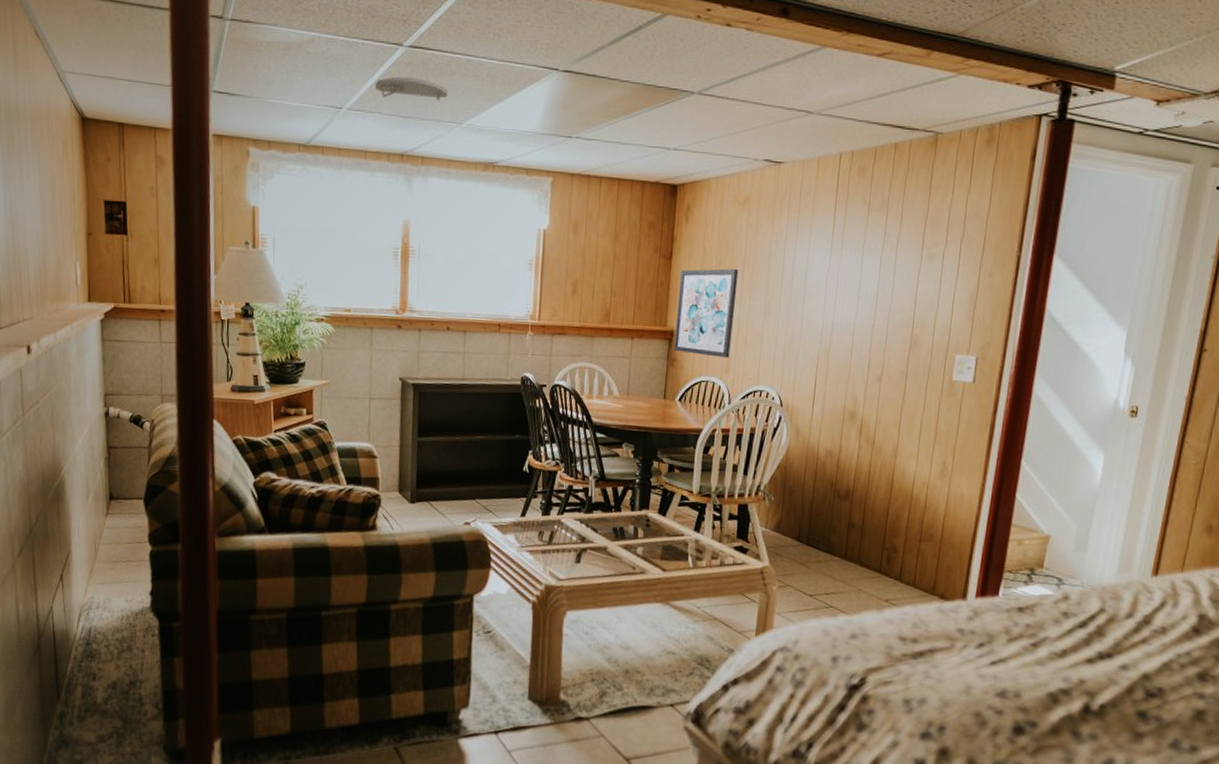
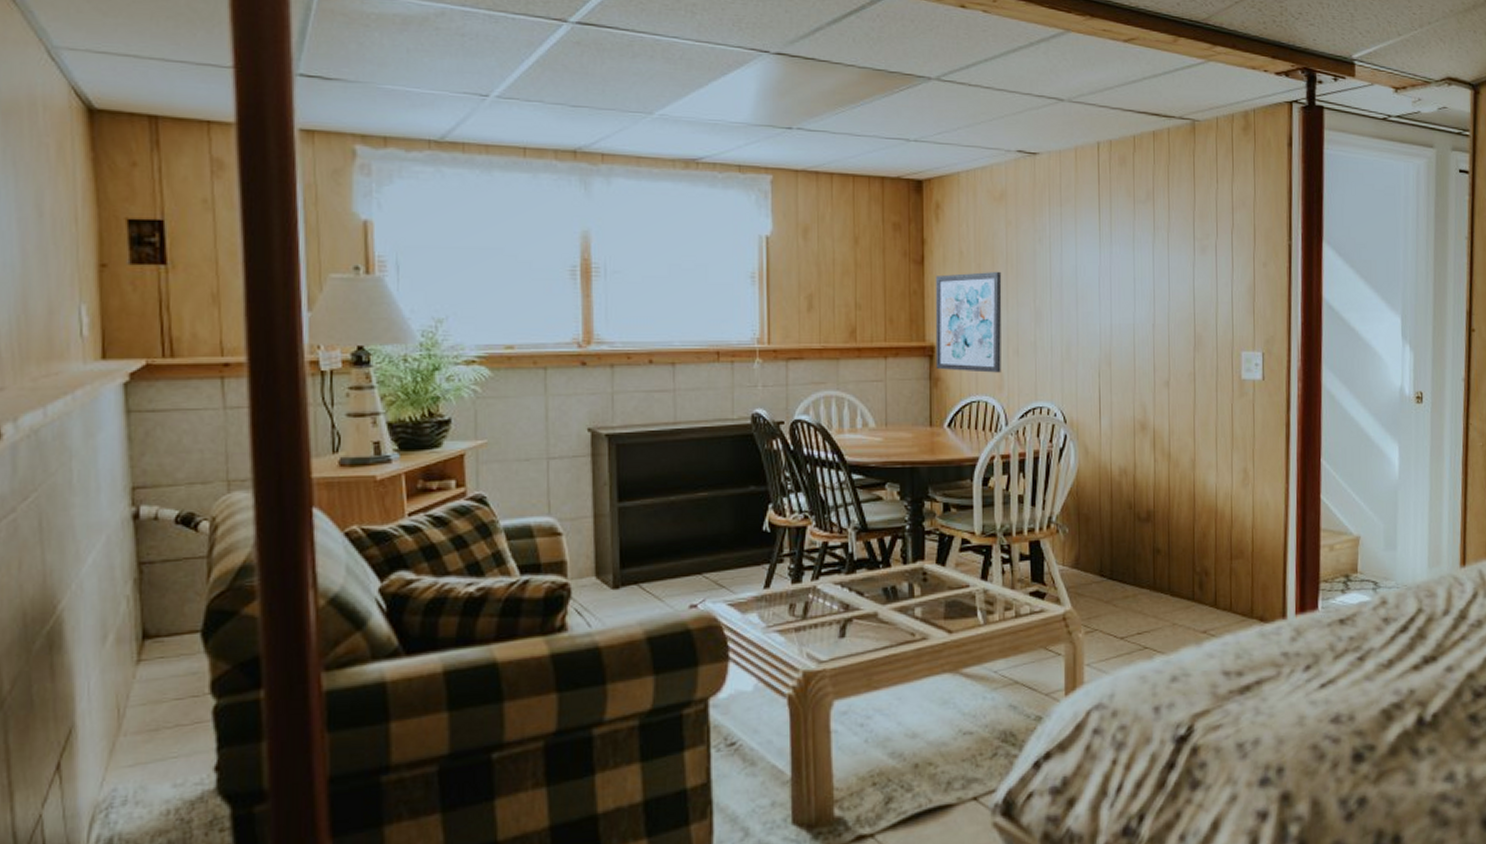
smoke detector: present [374,76,449,101] -> none [532,58,632,88]

